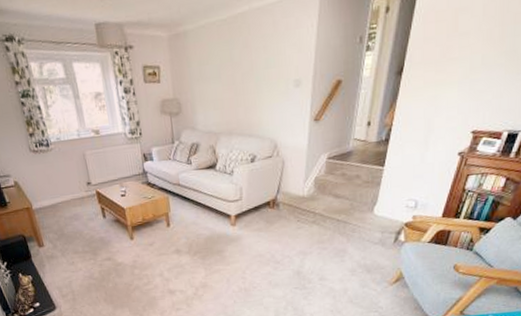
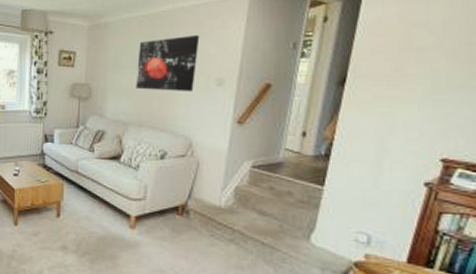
wall art: none [220,37,277,99] -> present [136,35,200,92]

